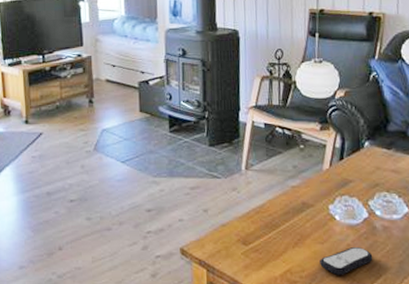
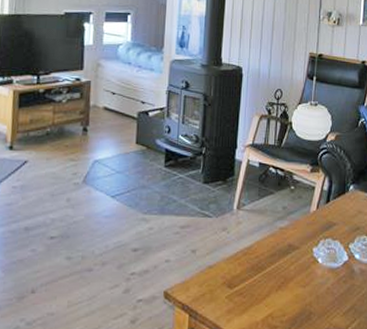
remote control: present [320,246,373,275] -> none [300,290,350,319]

